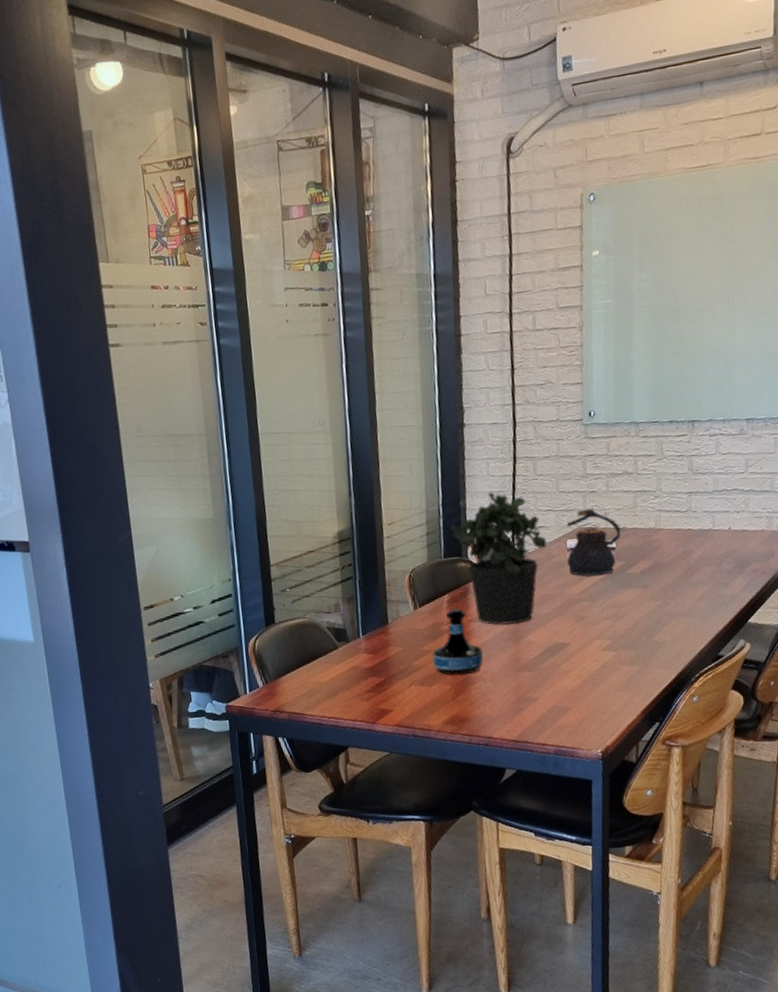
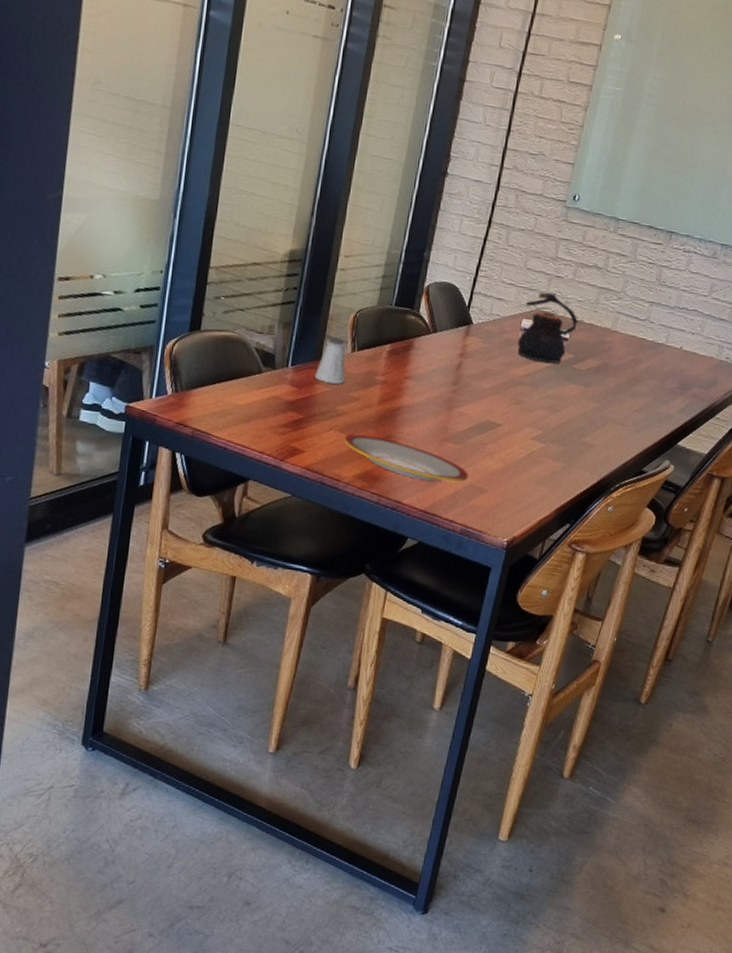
saltshaker: none [385,600,415,644] -> present [314,337,346,384]
plate: none [425,681,550,713] -> present [344,434,469,482]
tequila bottle: present [432,608,483,675] -> none [358,360,412,432]
potted plant: present [451,492,548,625] -> none [409,250,503,393]

